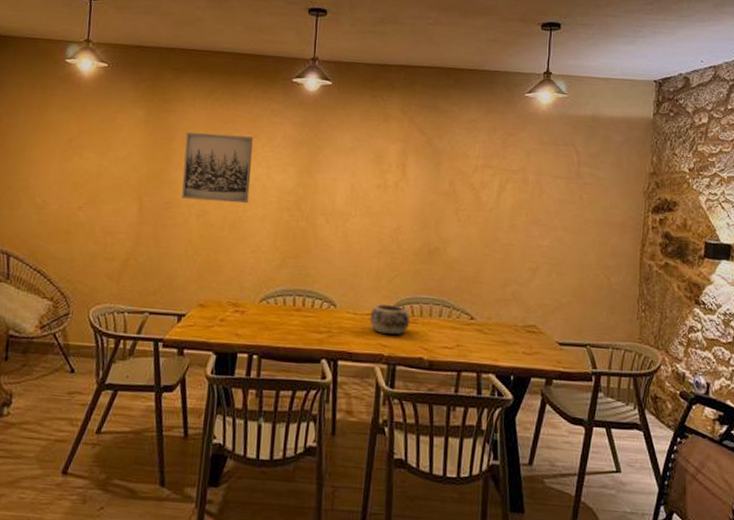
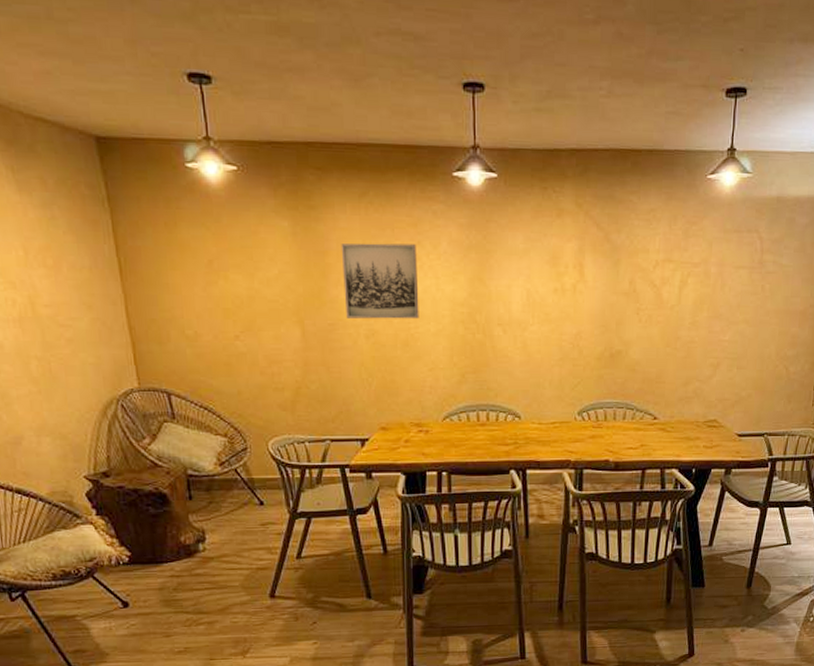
decorative bowl: present [369,303,410,336] -> none [555,411,595,441]

